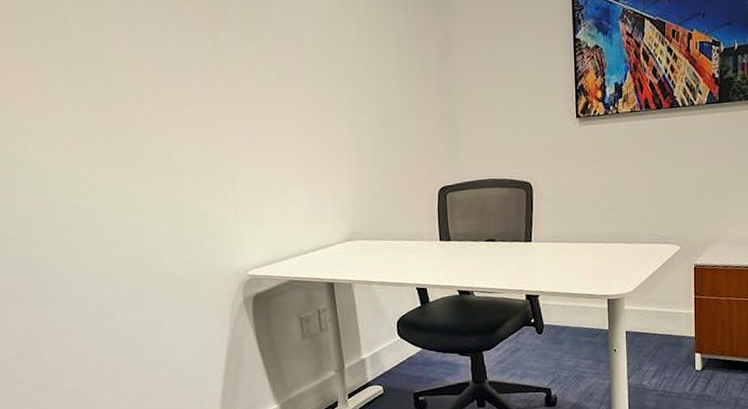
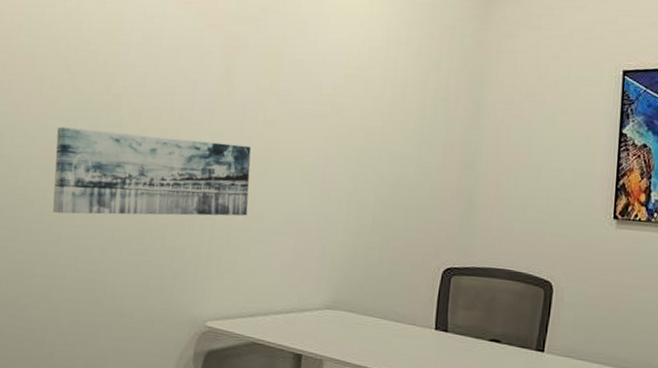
wall art: none [72,111,262,203] -> present [52,126,252,216]

